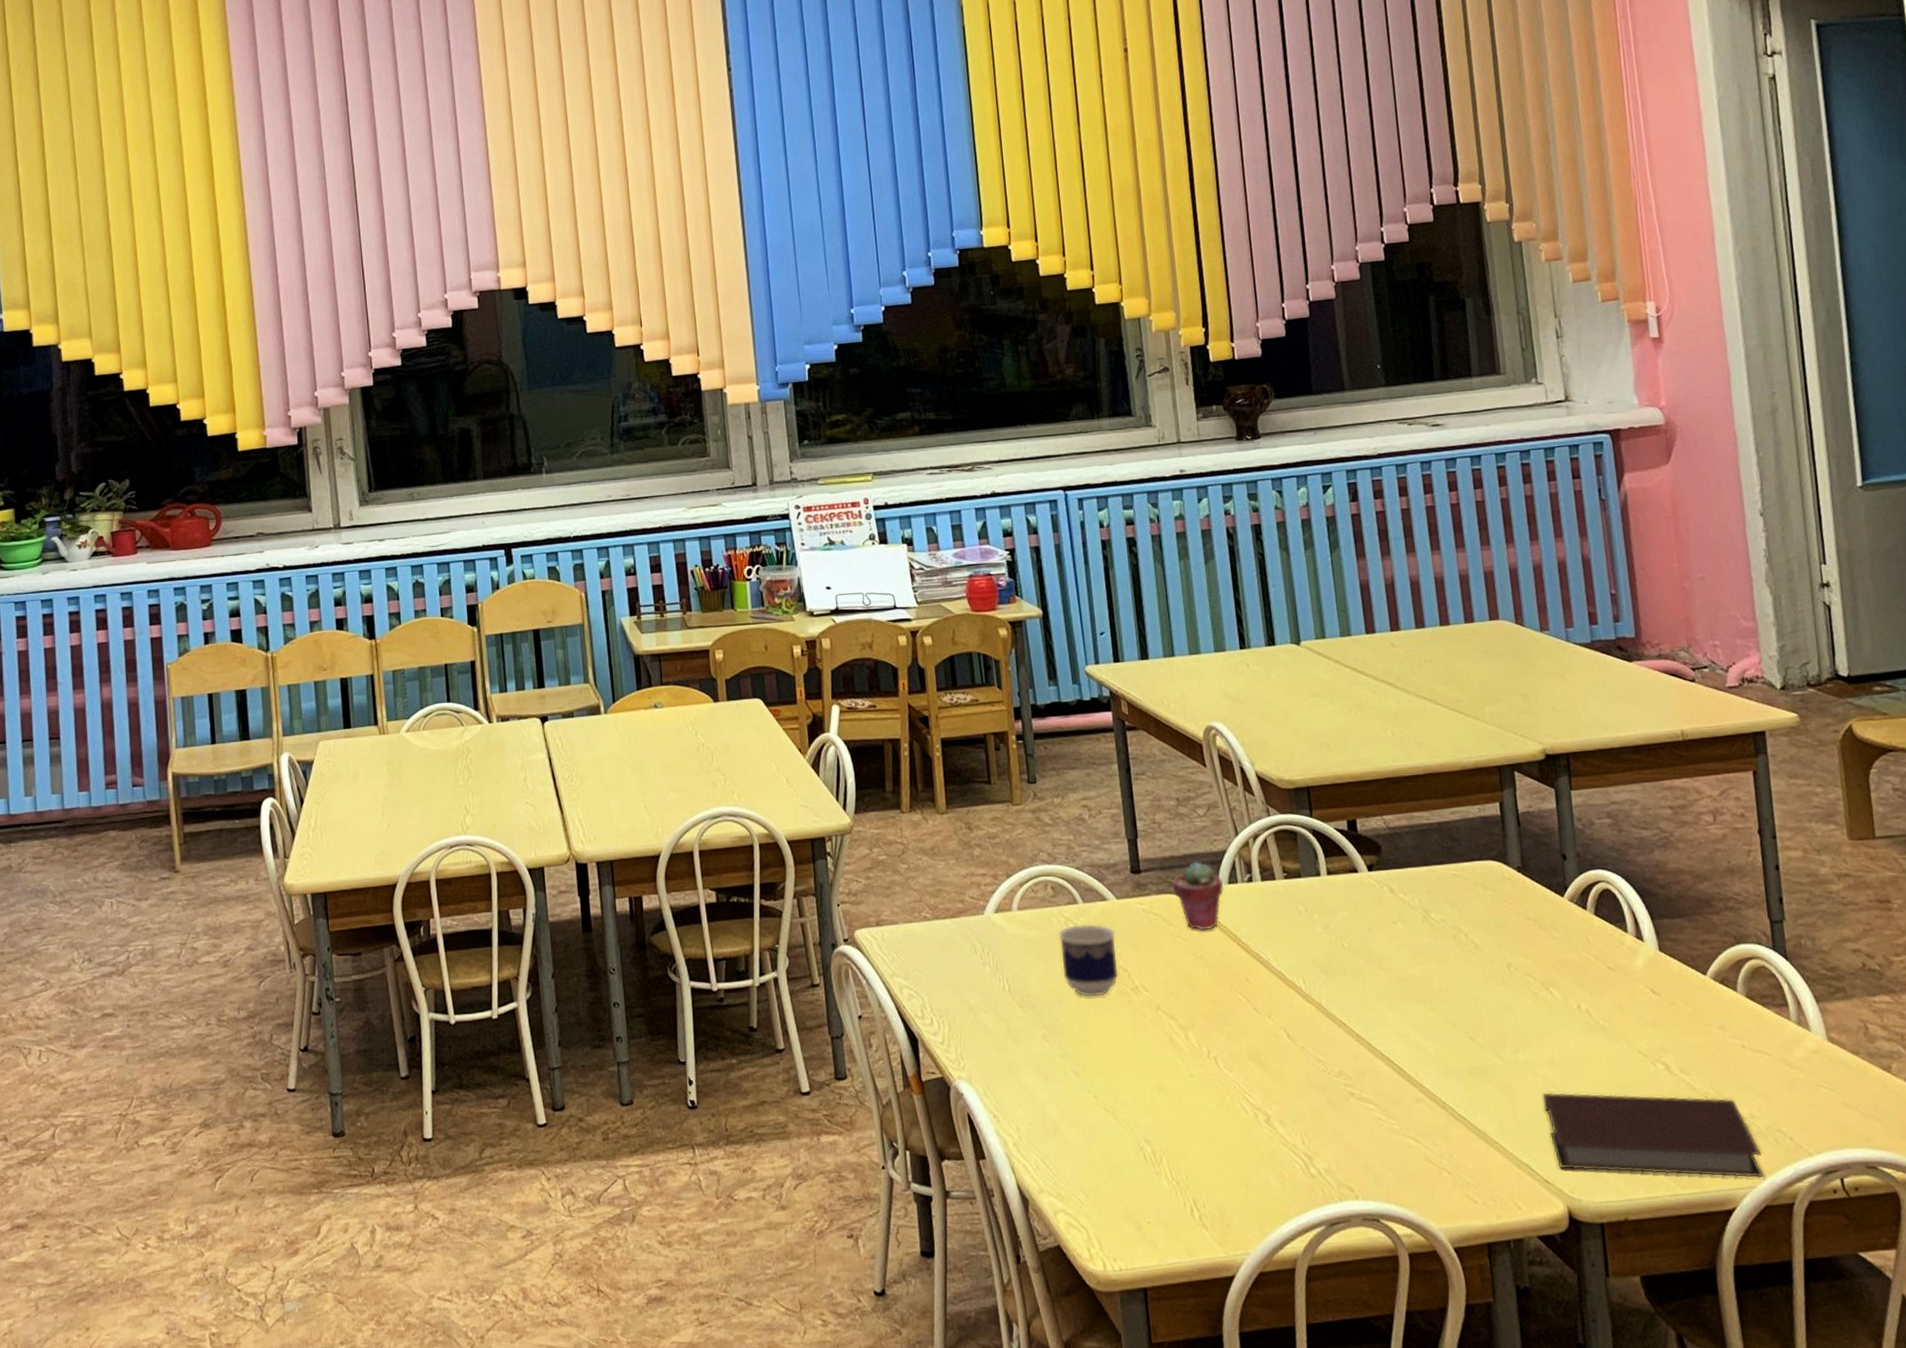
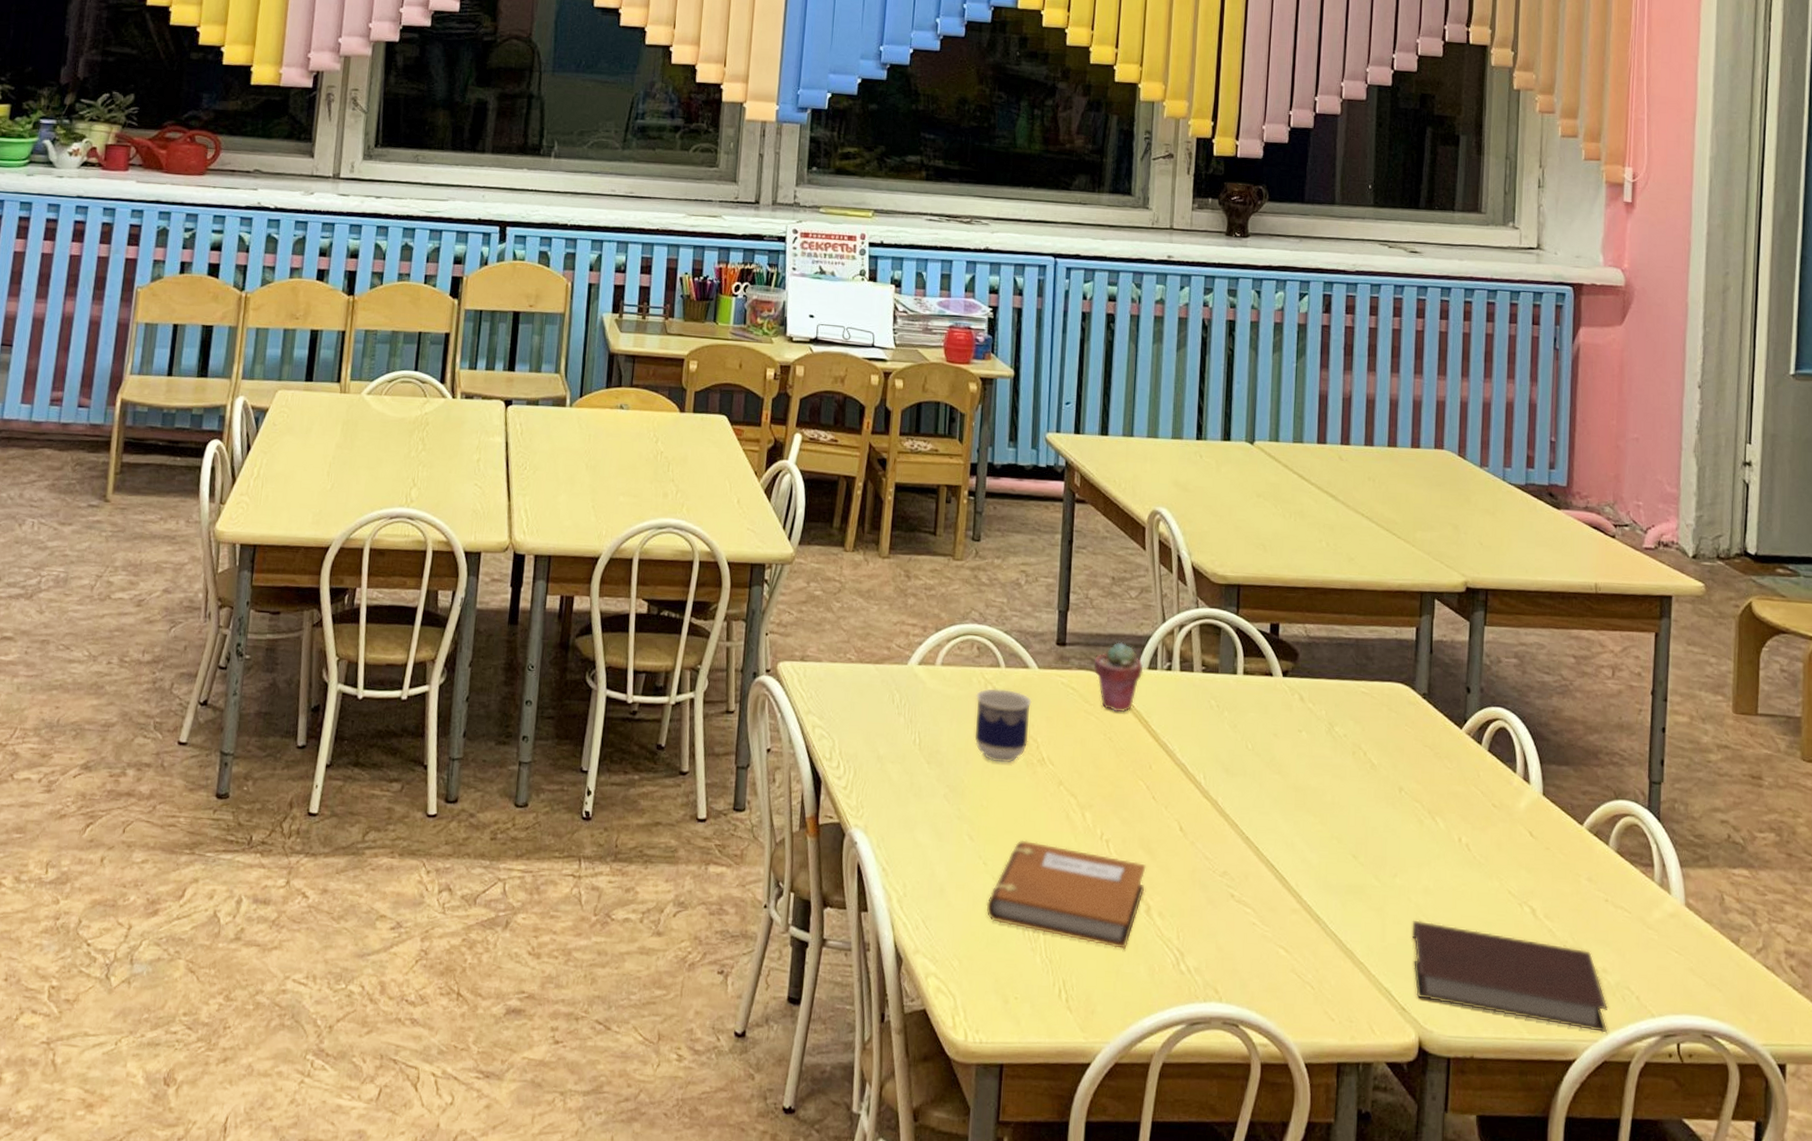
notebook: none [1103,1068,1261,1162] -> present [986,840,1146,950]

